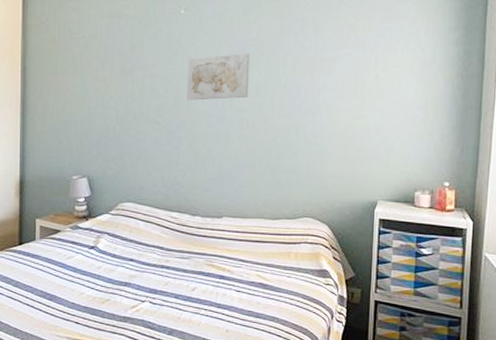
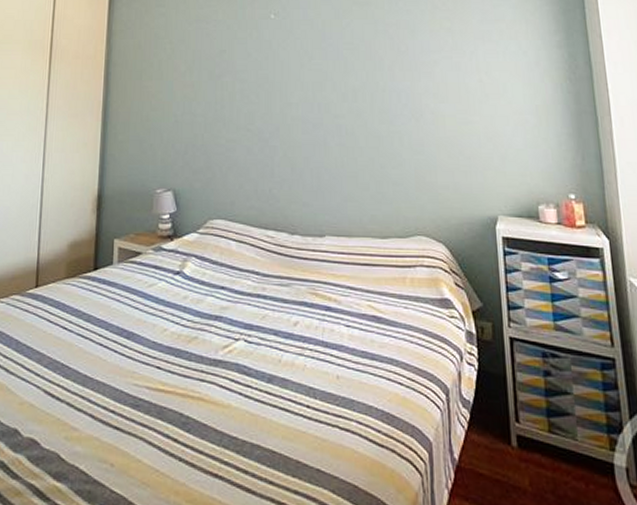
wall art: present [186,53,250,101] -> none [279,57,346,106]

